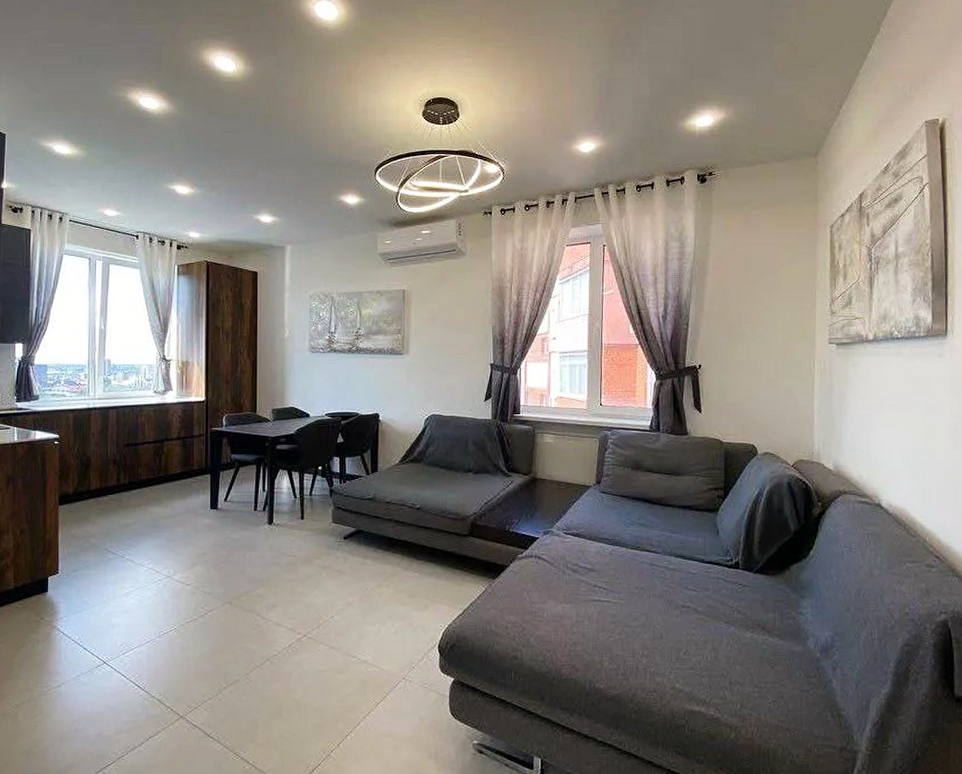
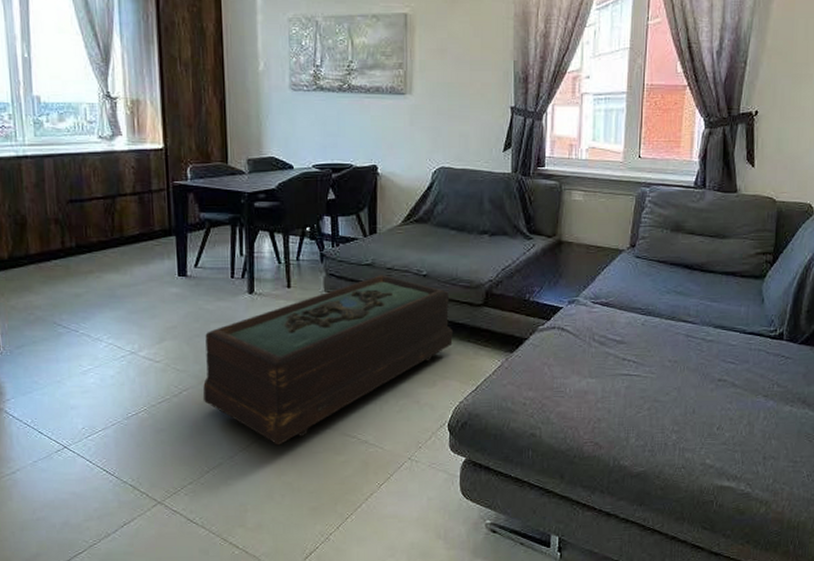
coffee table: none [226,508,442,664] -> present [203,275,453,446]

